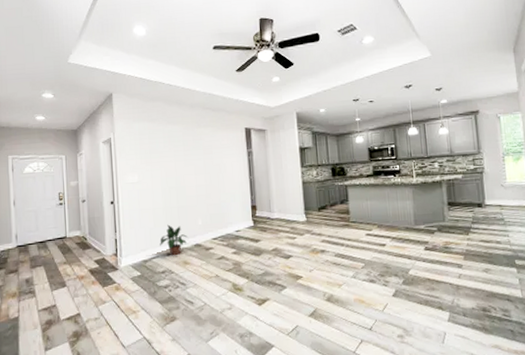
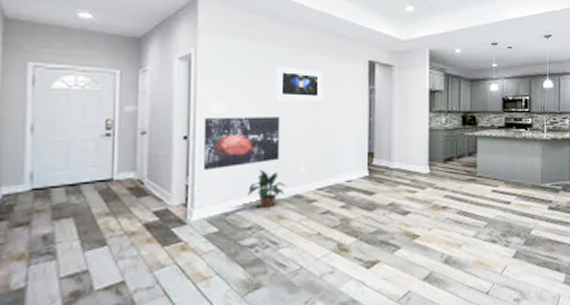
wall art: none [123,181,181,227] -> present [203,117,280,170]
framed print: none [173,140,211,168] -> present [276,66,324,101]

